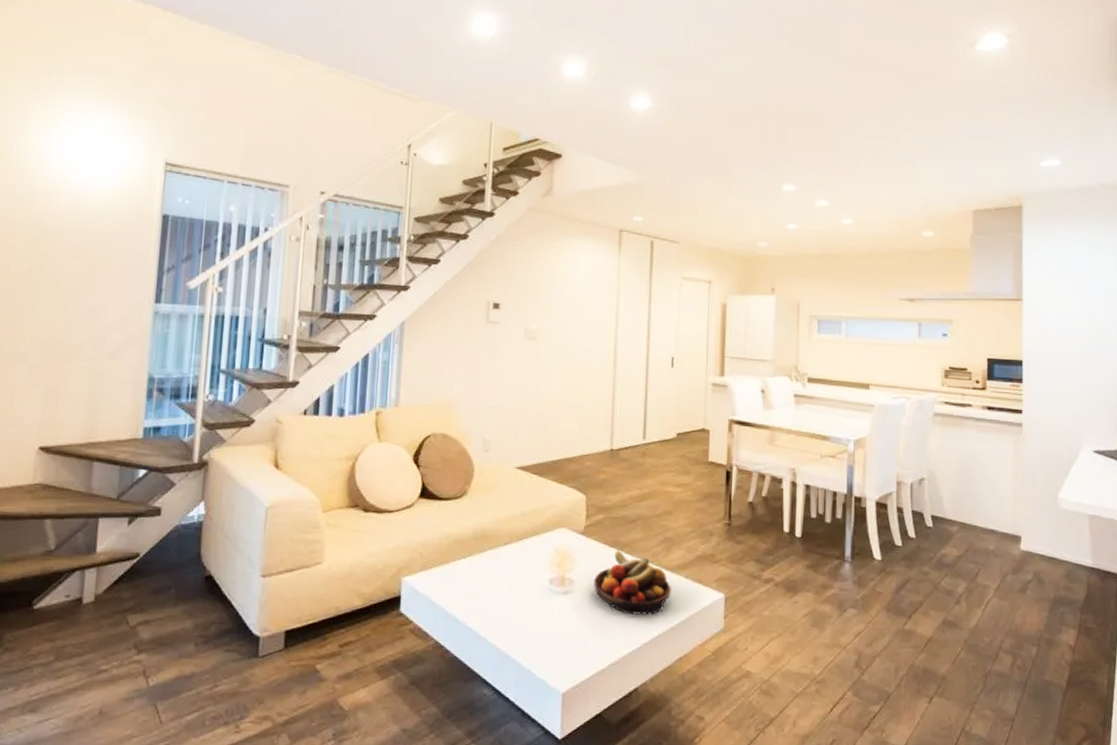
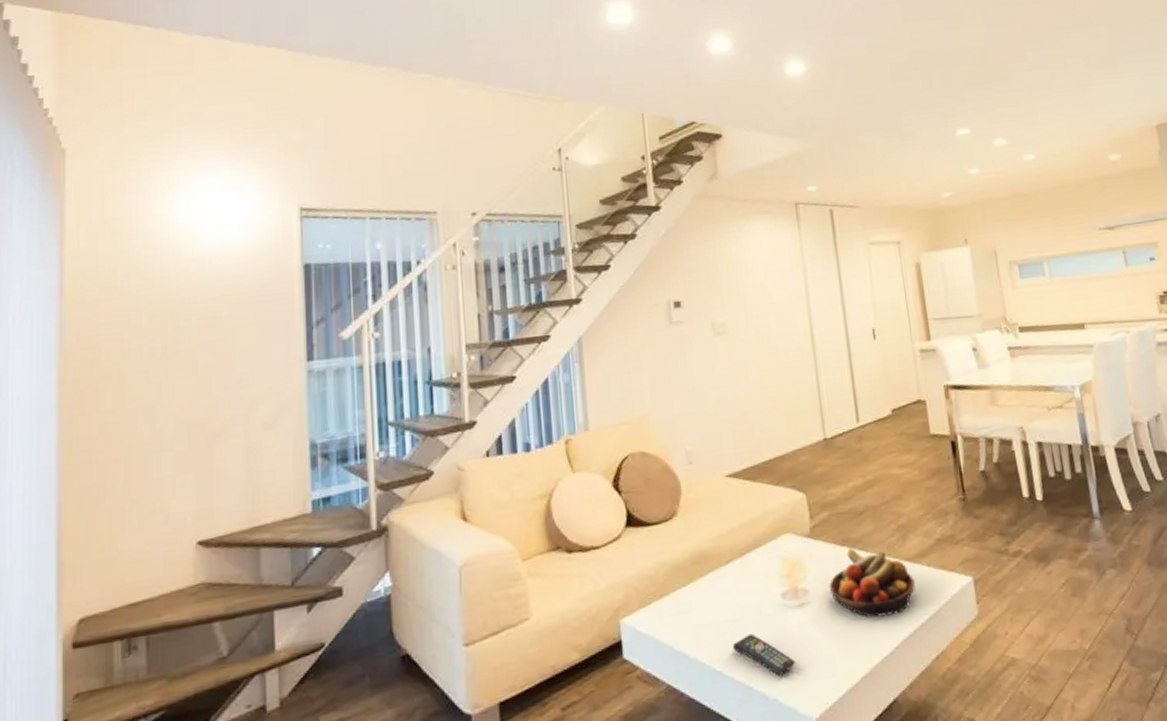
remote control: none [498,609,553,650] -> present [732,633,796,676]

